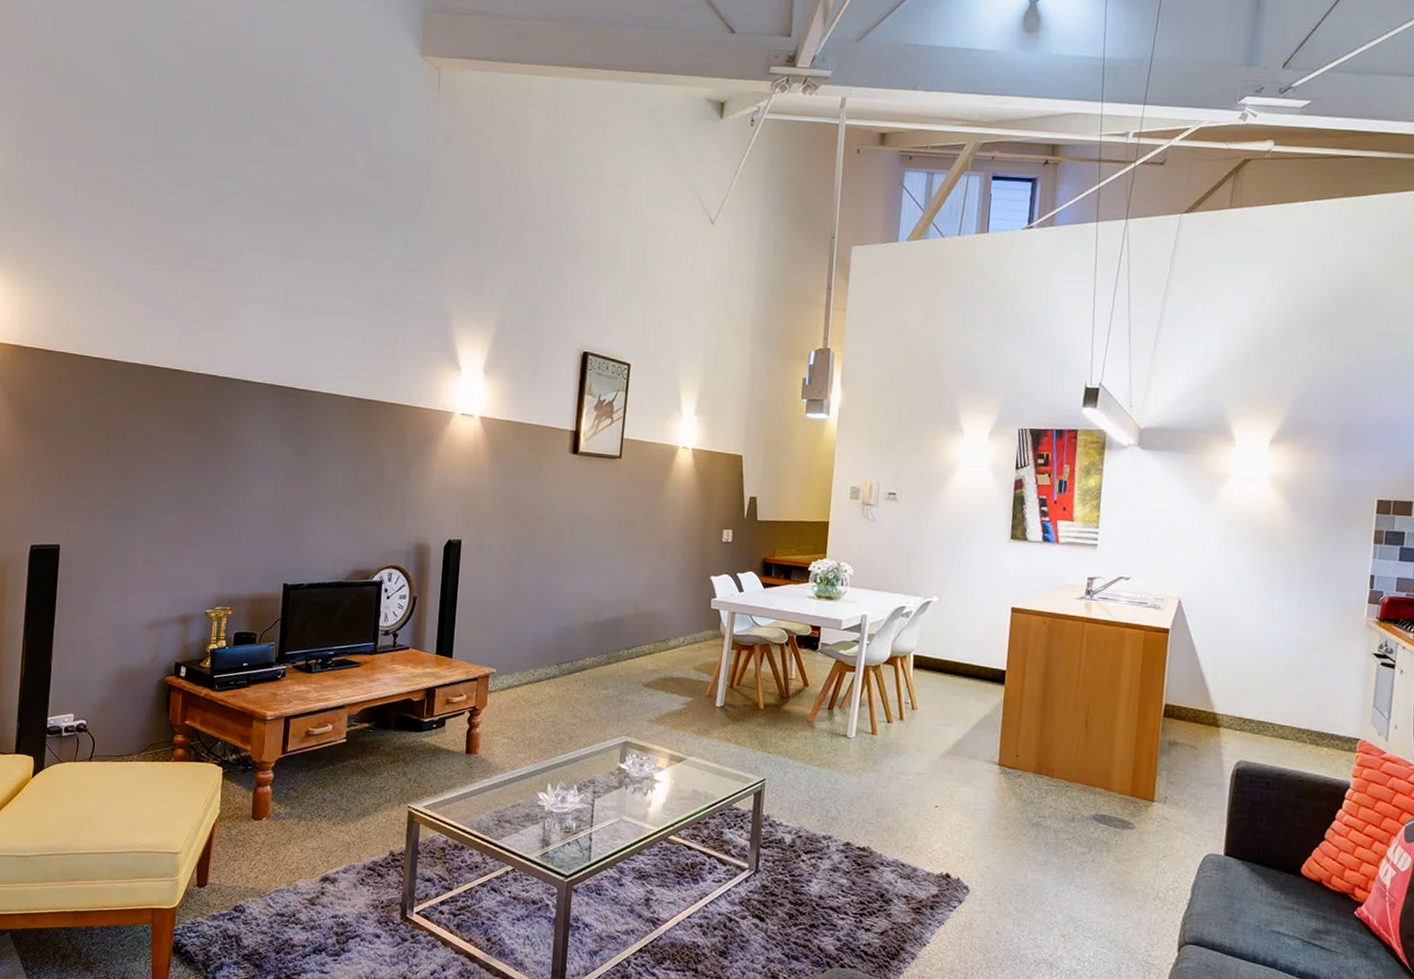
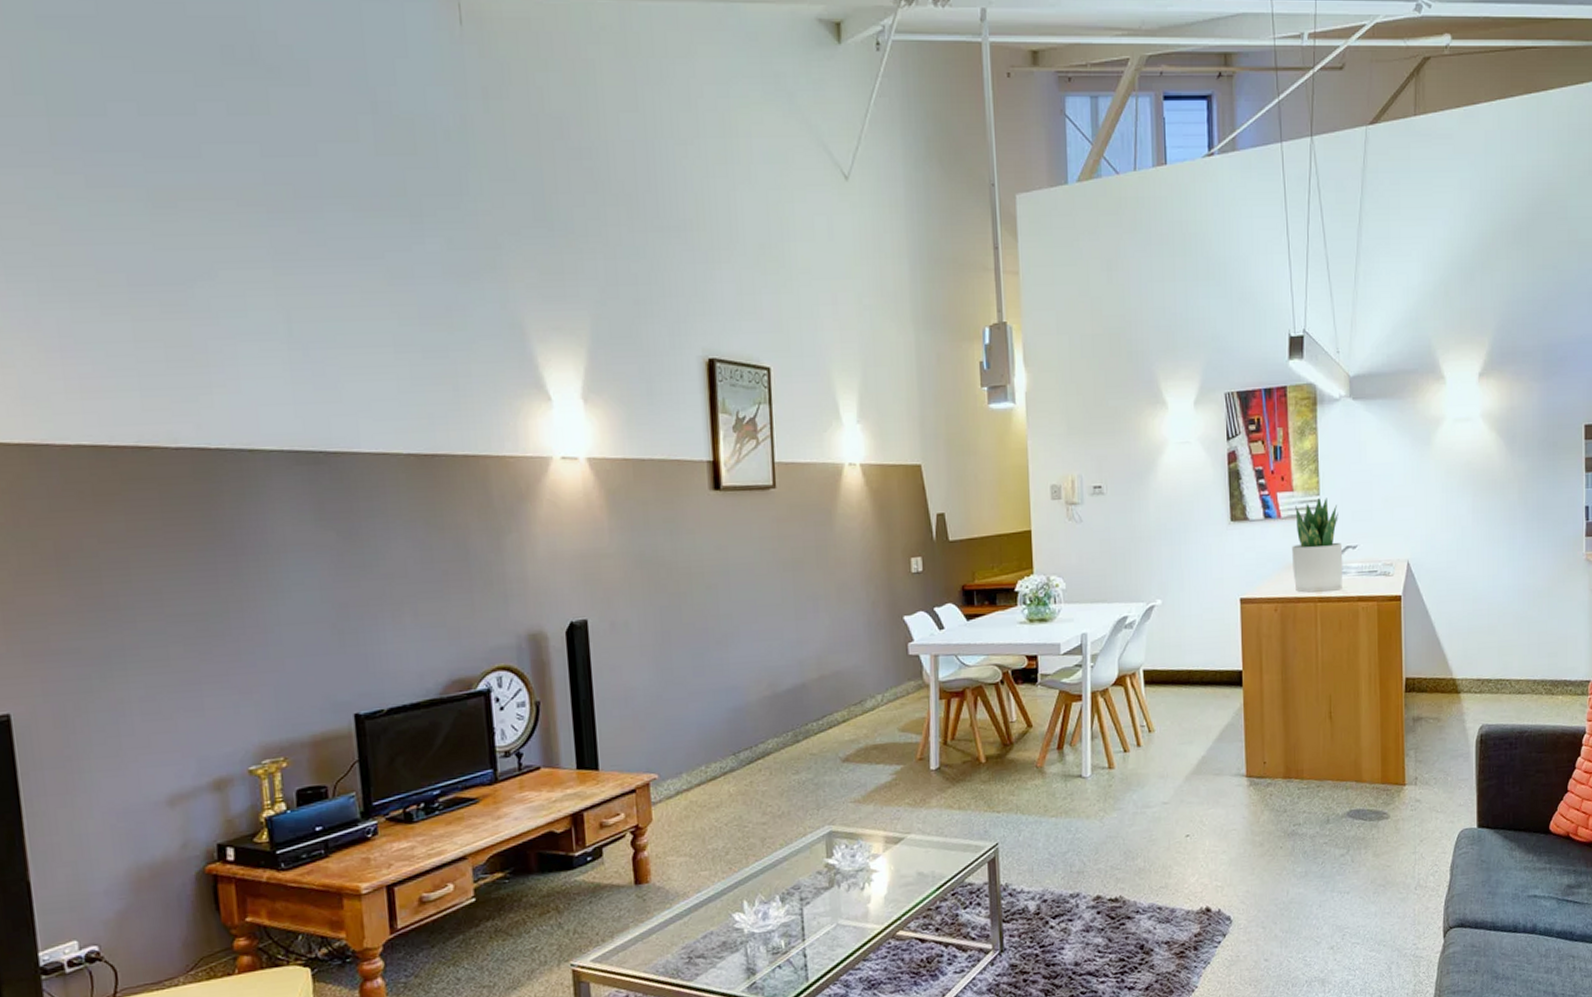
planter: none [1064,531,1116,616] -> present [1292,498,1343,593]

